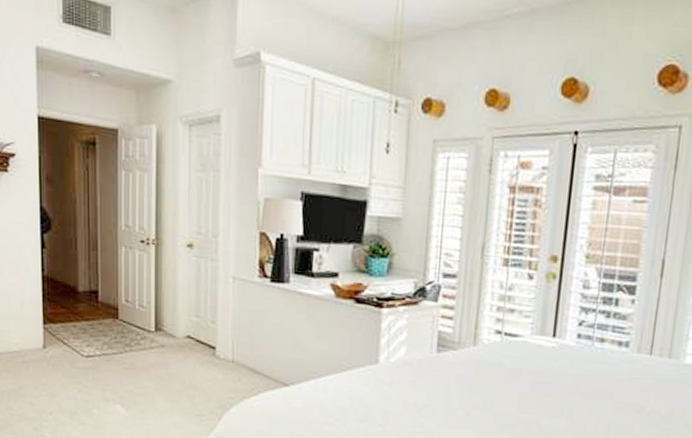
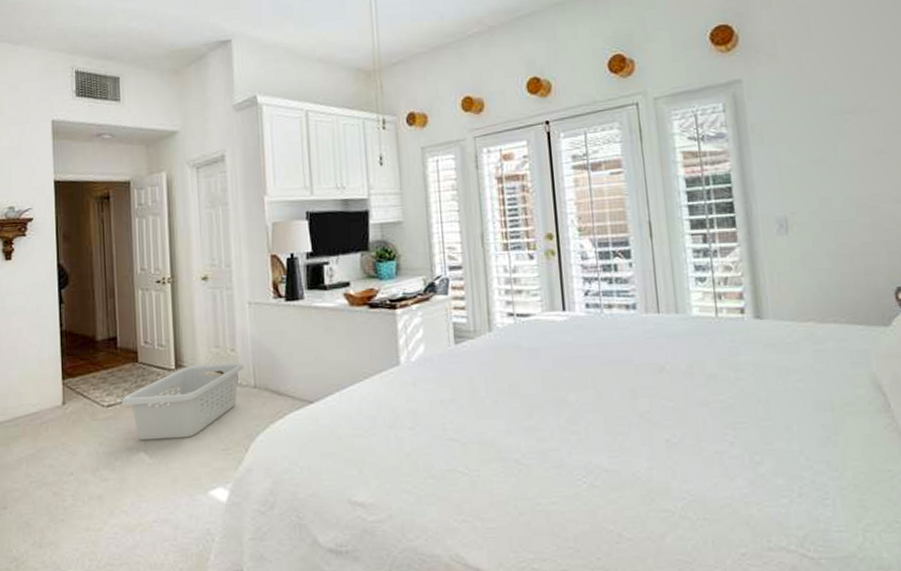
laundry basket: none [101,331,223,399] -> present [122,362,244,441]

